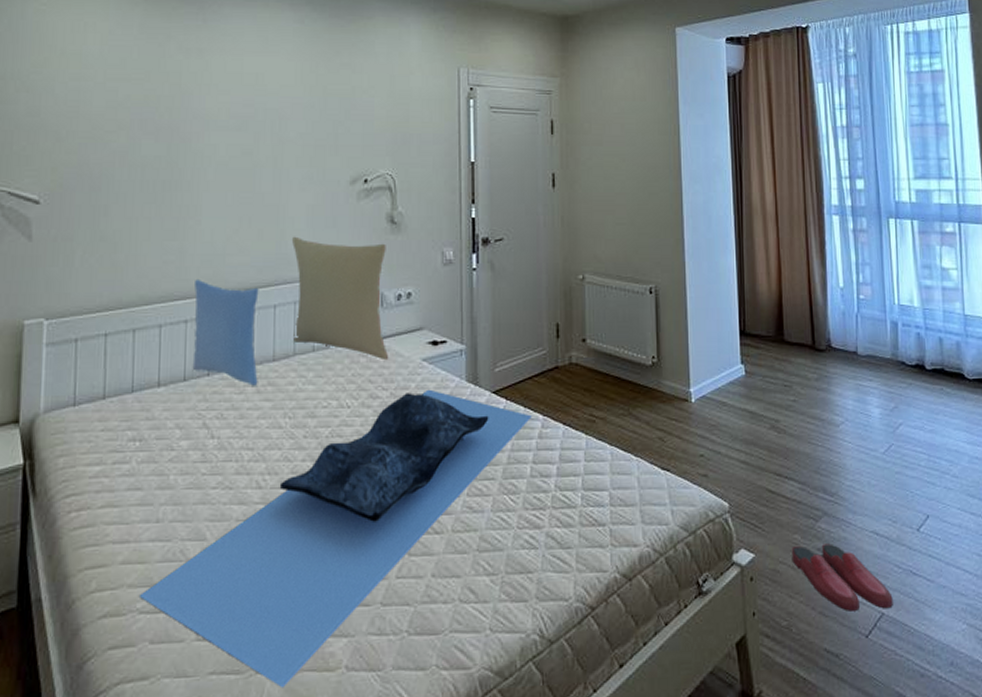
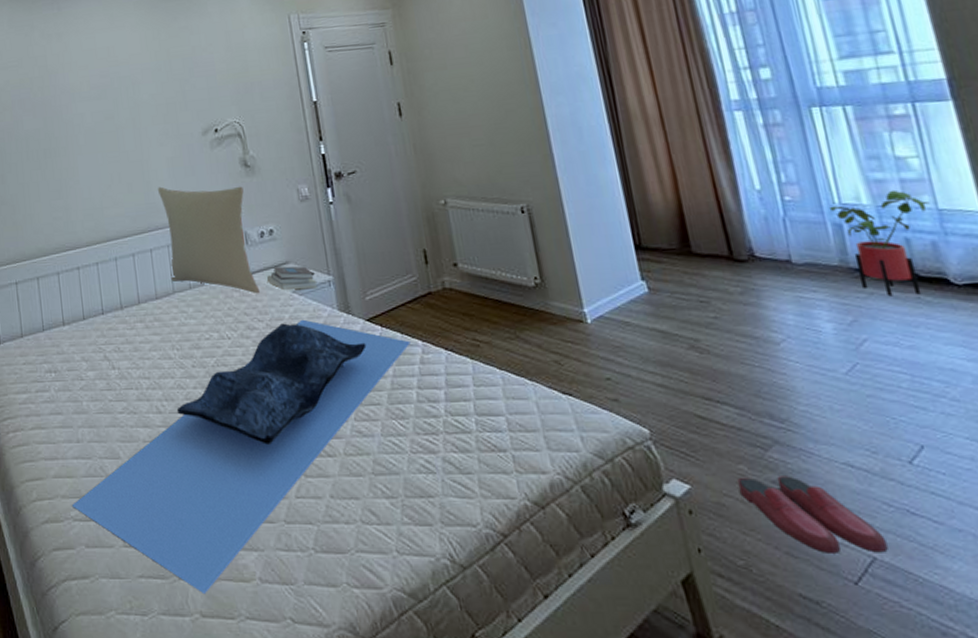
pillow: present [192,278,259,386] -> none [81,230,146,322]
books: none [398,332,449,359] -> present [267,266,318,291]
house plant: none [890,296,960,387] -> present [828,189,930,297]

